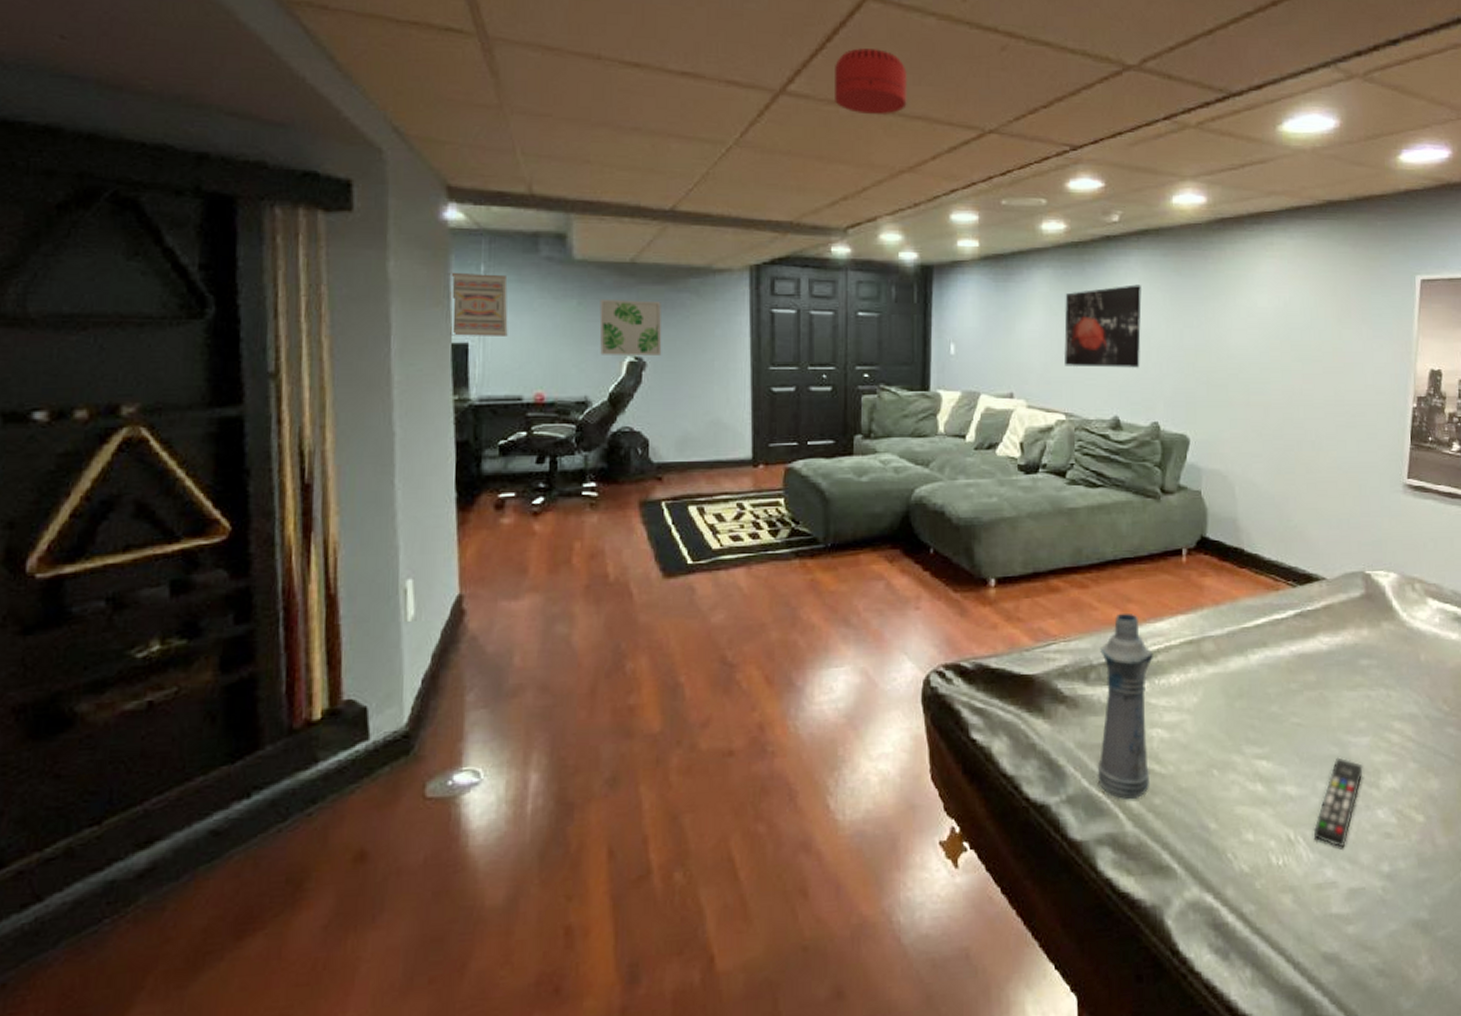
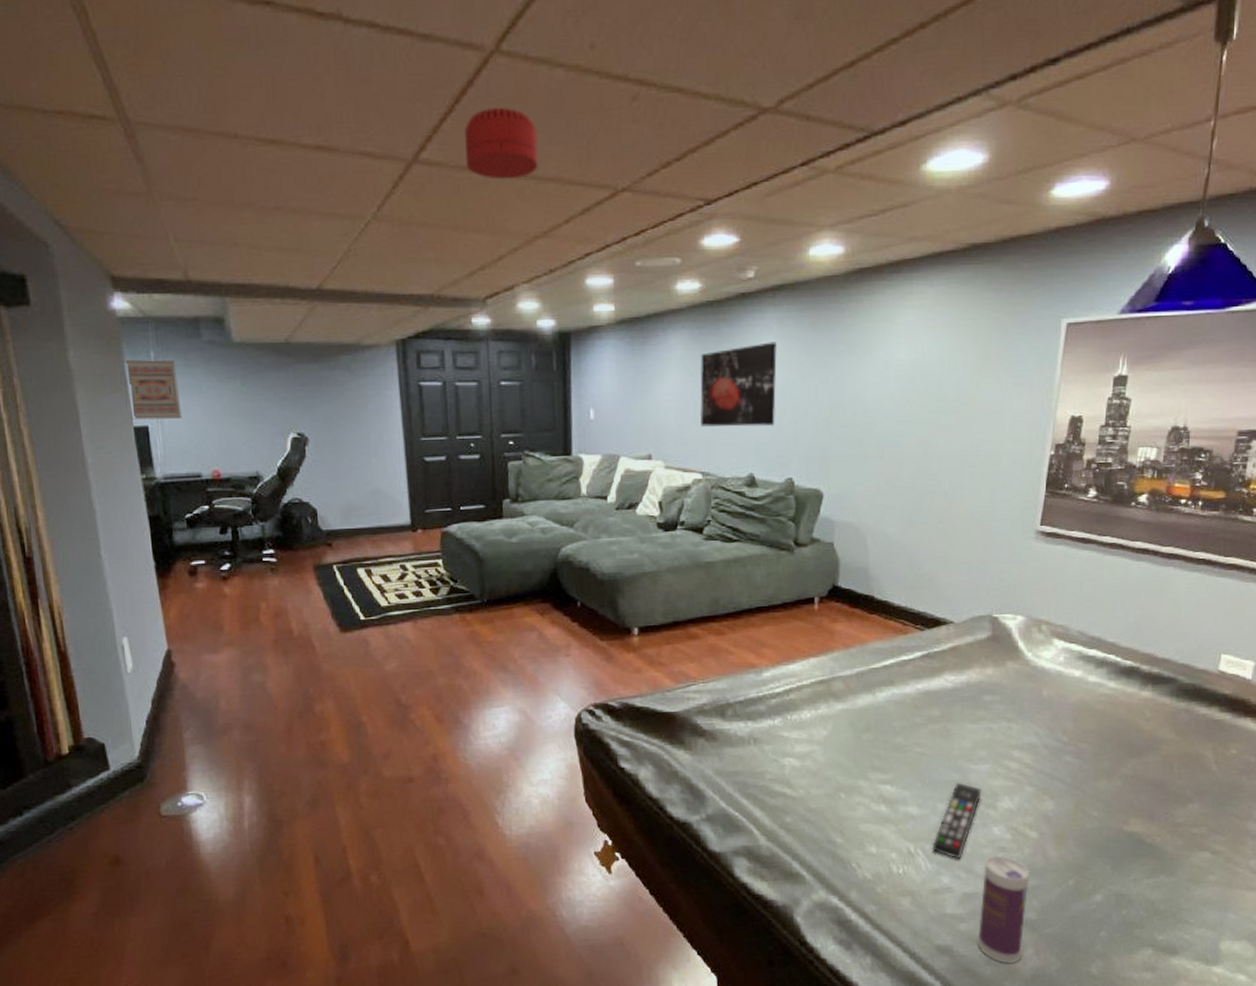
wall art: present [599,298,662,355] -> none [261,379,322,433]
bottle: present [1097,612,1155,800] -> none [733,656,787,819]
beverage can: none [1366,843,1419,974] -> present [977,855,1029,964]

